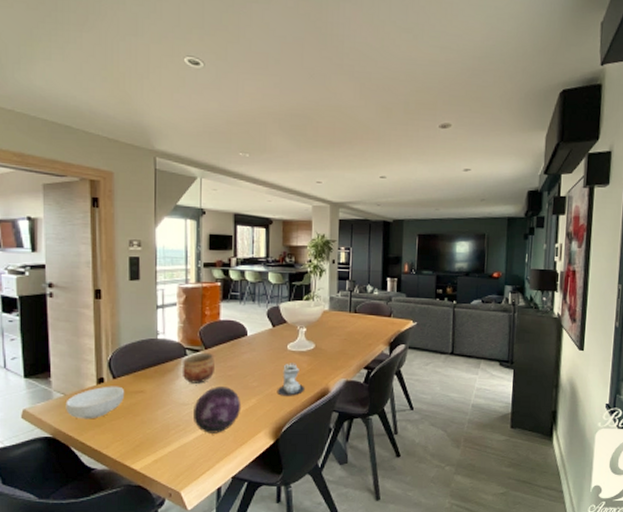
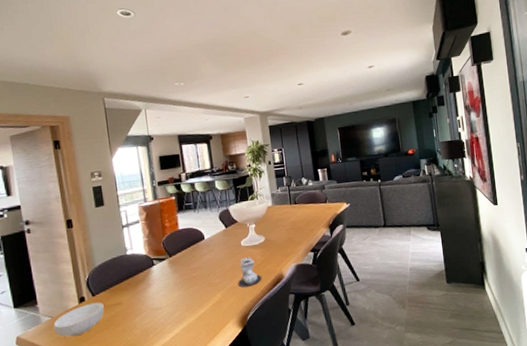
bowl: present [182,352,214,384] -> none [151,259,181,289]
decorative orb: present [194,387,242,433] -> none [167,287,209,332]

